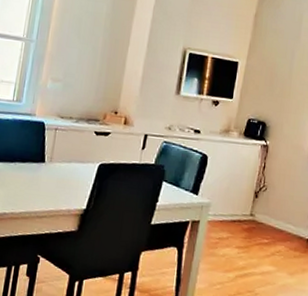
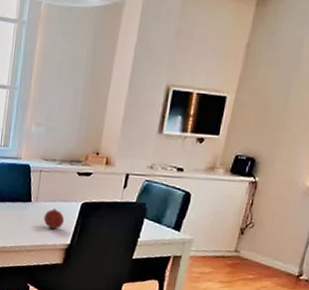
fruit: none [57,170,81,193] -> present [43,209,65,229]

